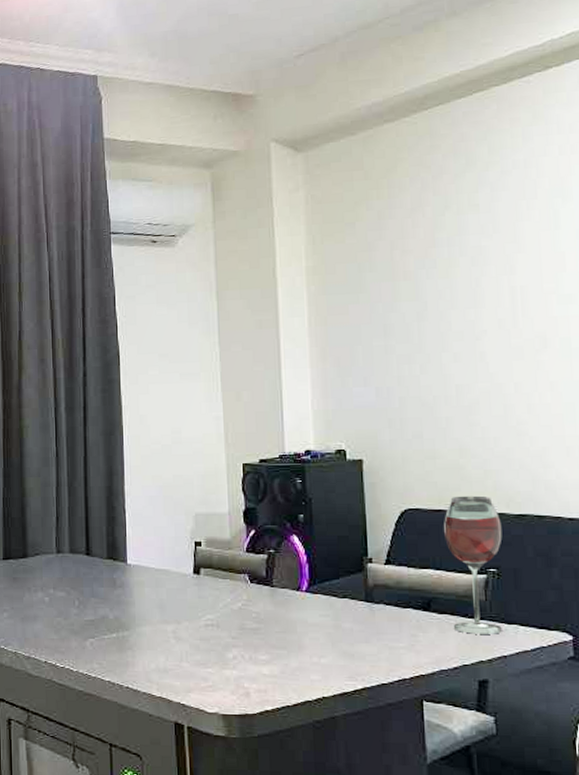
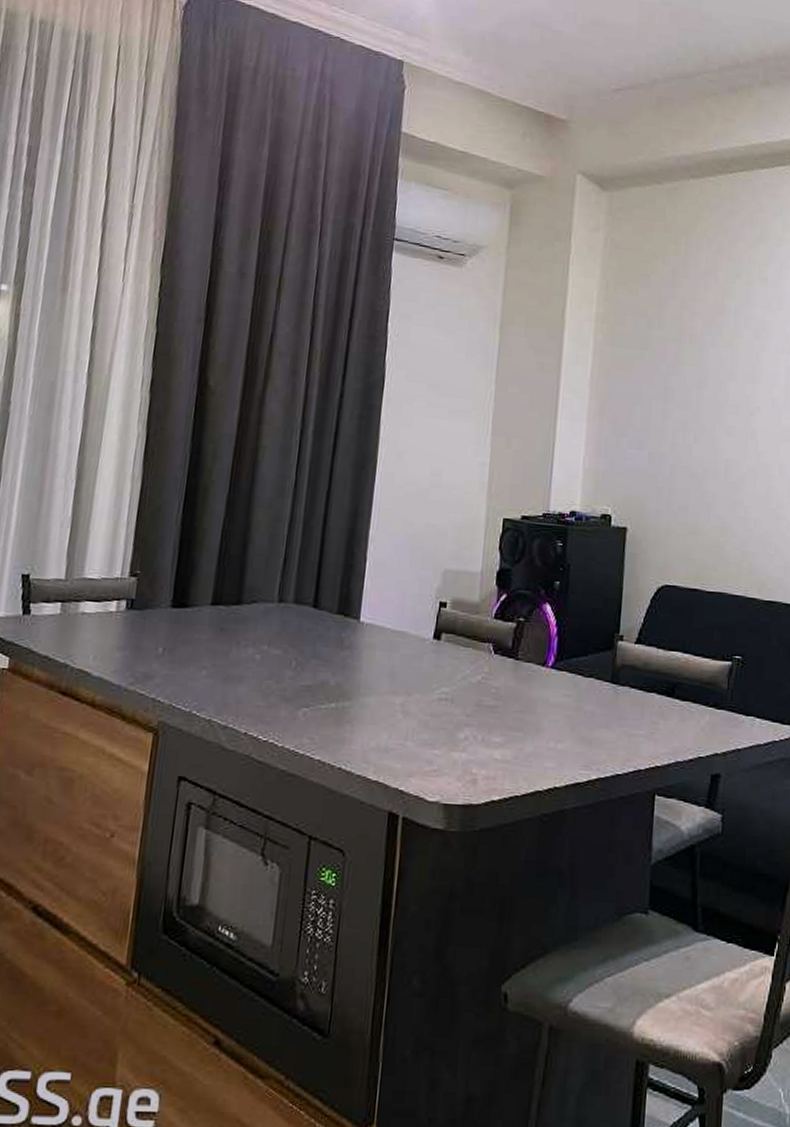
wineglass: present [444,495,502,634] -> none [695,576,752,726]

